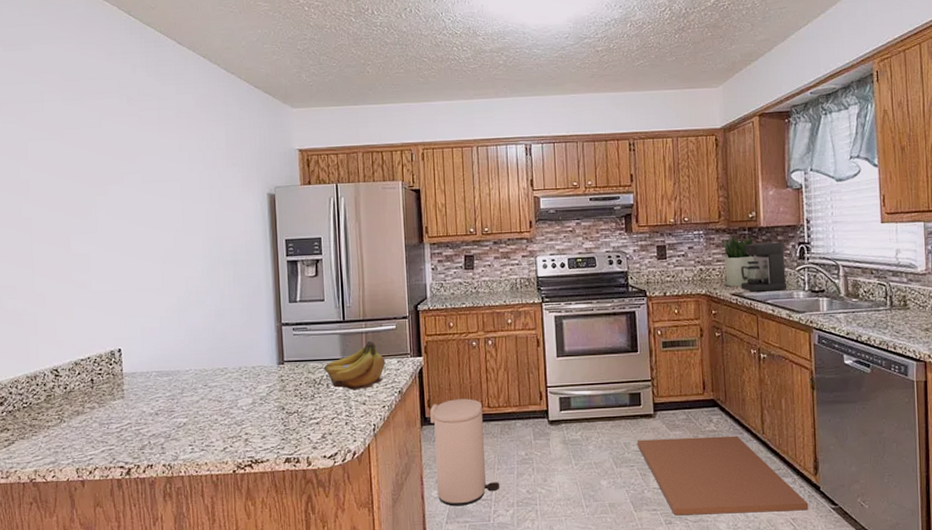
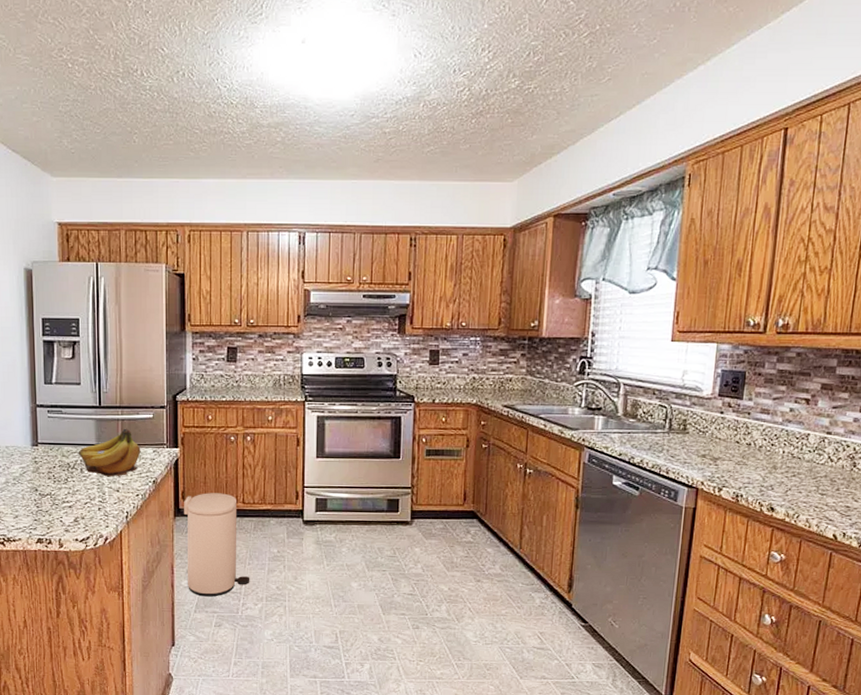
door mat: present [638,435,809,516] -> none [392,545,559,626]
planter: present [722,235,755,287] -> none [496,344,533,398]
coffee maker: present [740,242,788,292] -> none [514,354,564,406]

